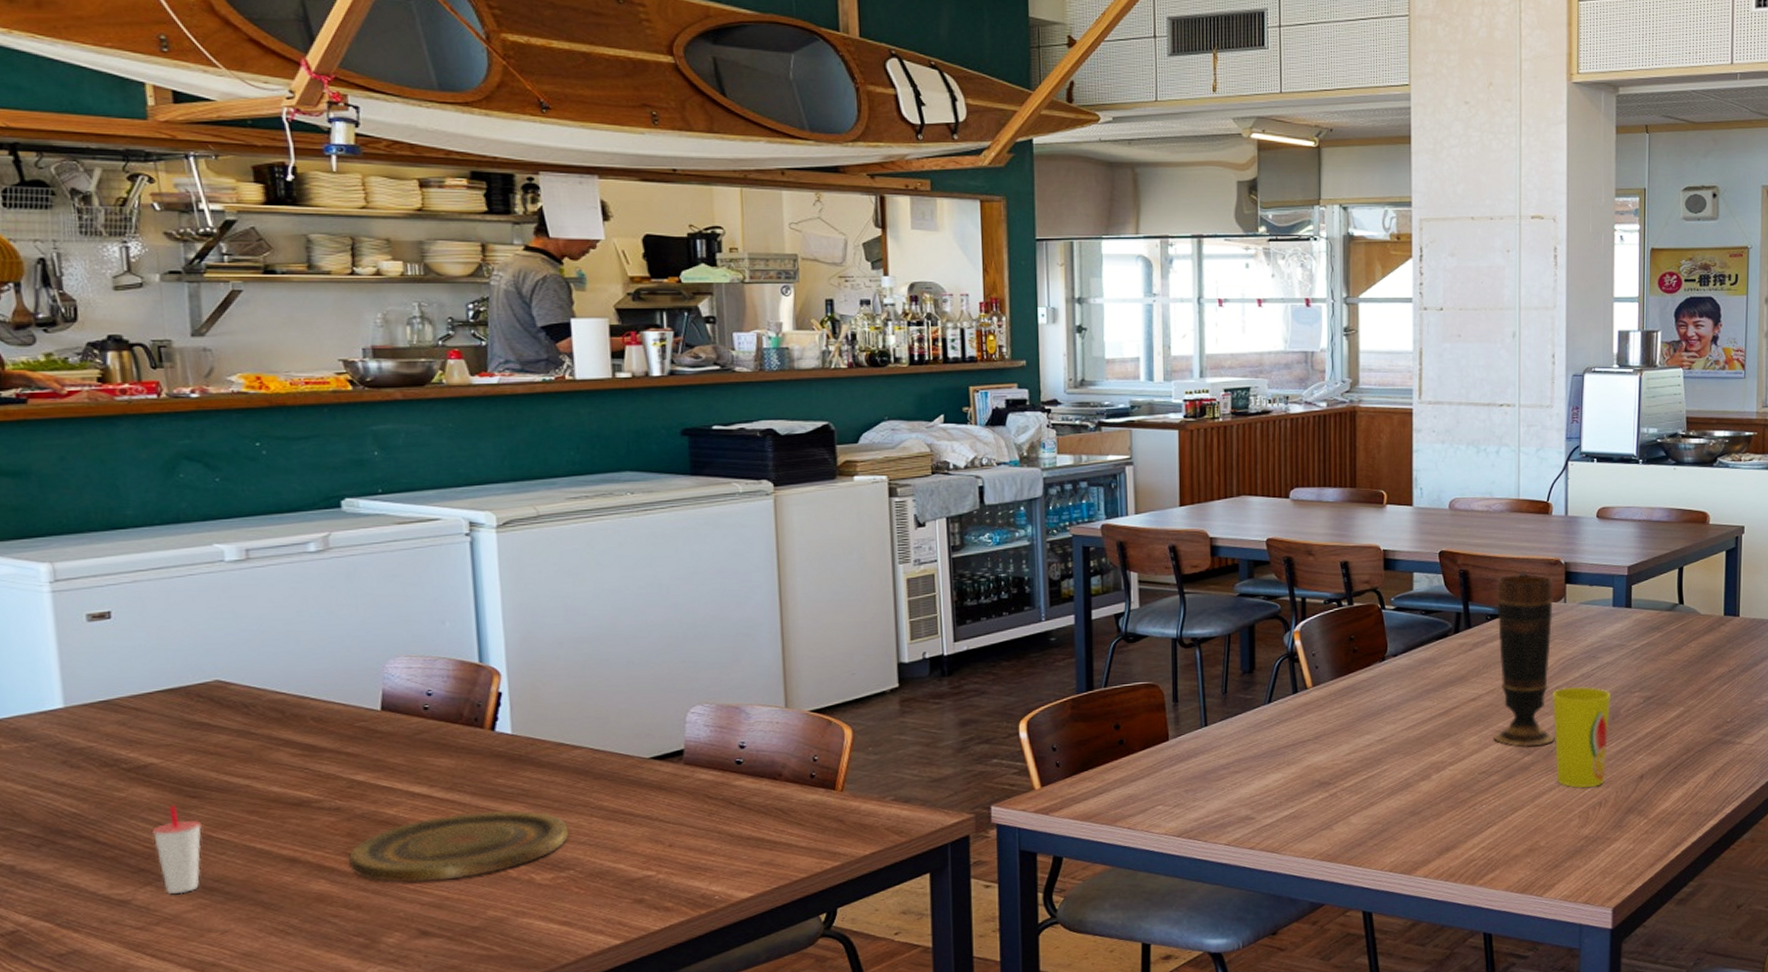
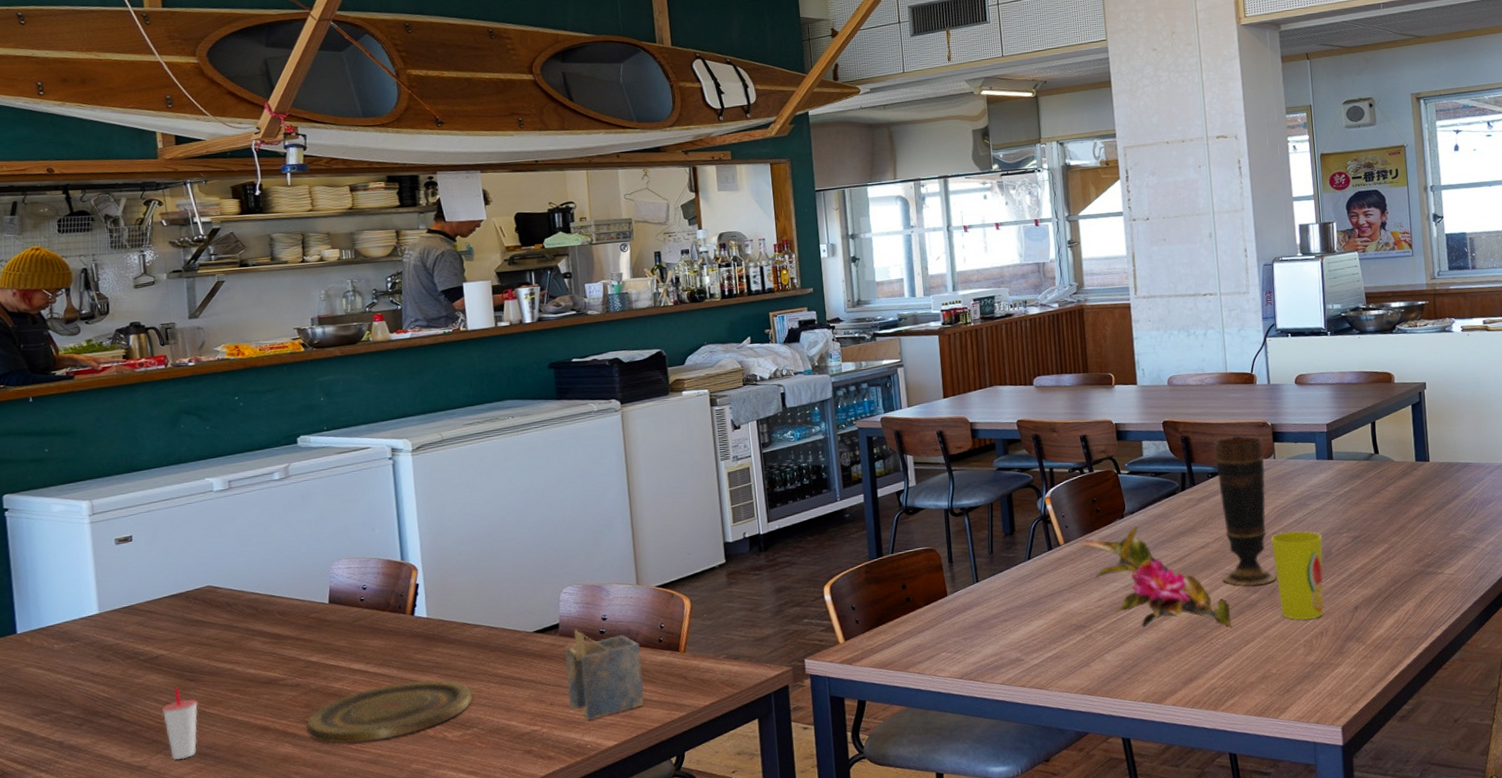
napkin holder: none [689,757,790,866] -> present [564,629,645,720]
flower: none [1331,670,1499,793] -> present [1080,525,1232,628]

